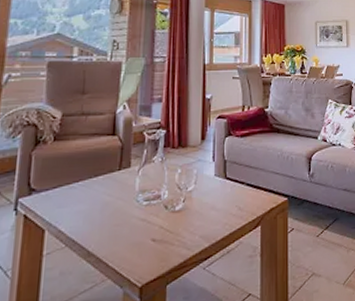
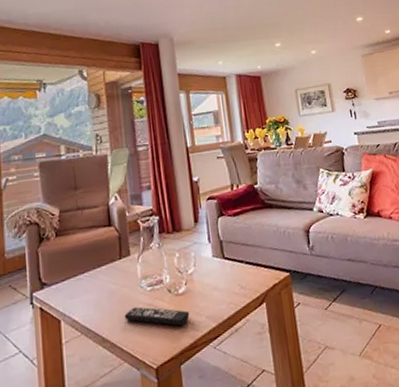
remote control: none [115,221,183,243] -> present [124,306,190,326]

